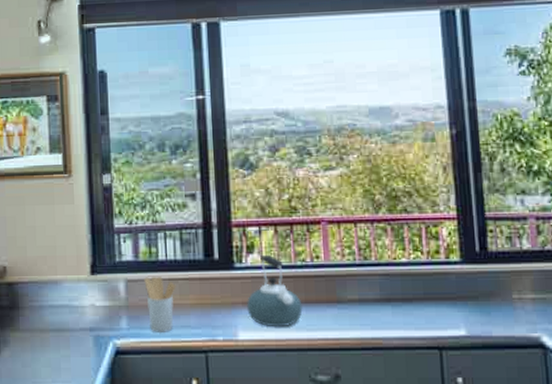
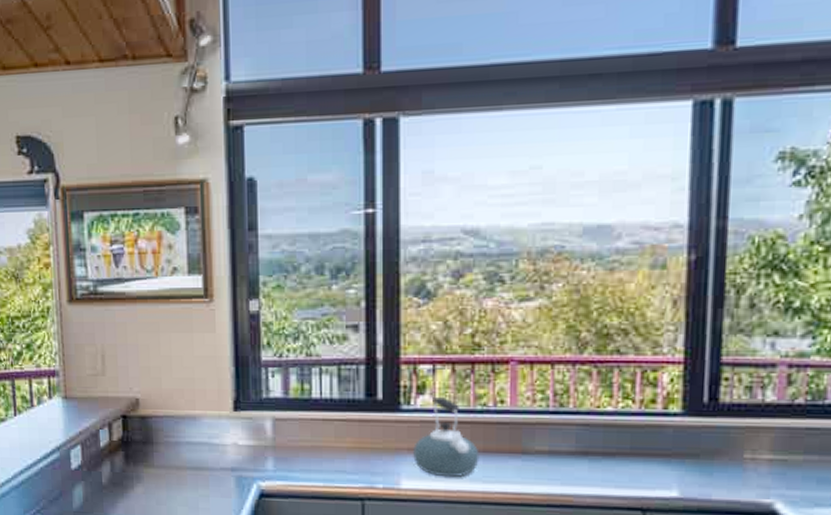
utensil holder: present [144,277,176,334] -> none [294,416,331,478]

